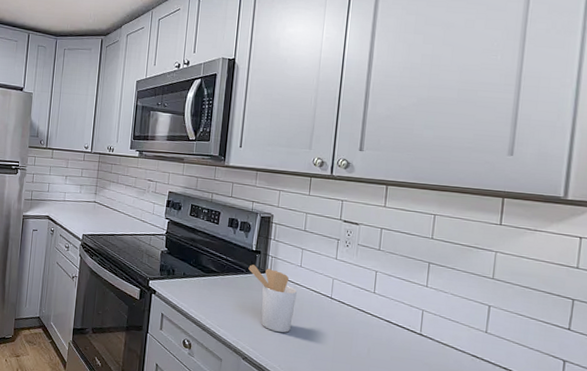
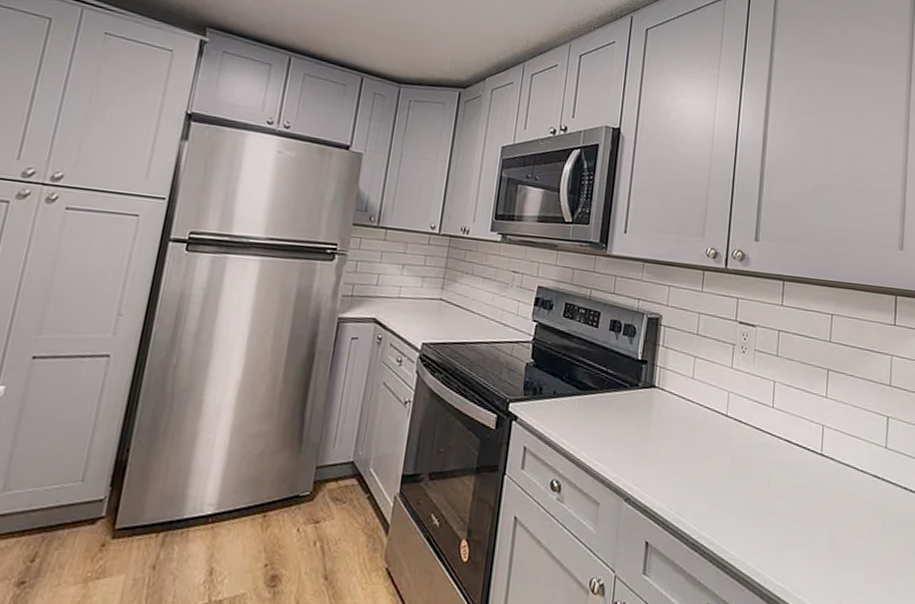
utensil holder: present [248,265,297,333] -> none [632,378,688,462]

